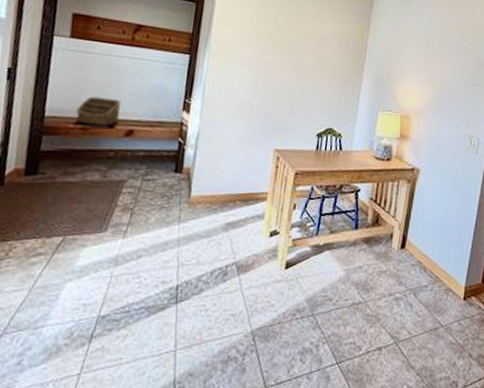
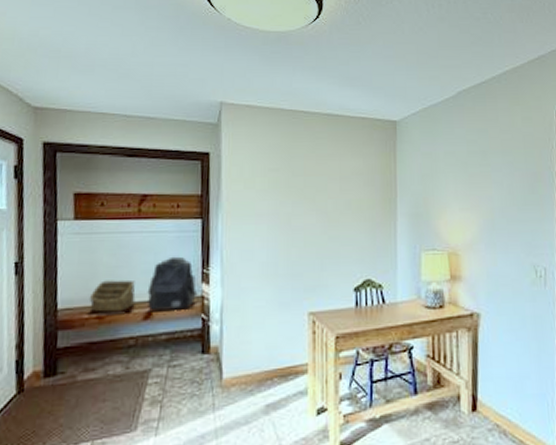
backpack: none [130,84,178,131] -> present [147,256,198,311]

